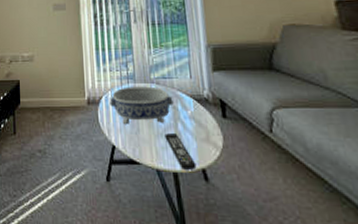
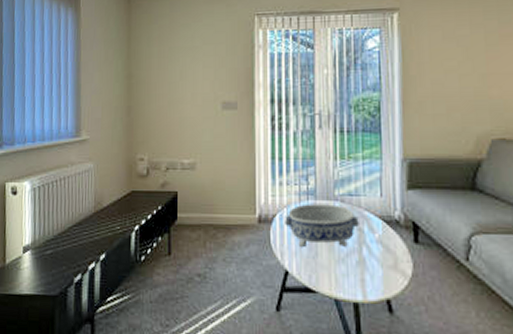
remote control: present [165,133,197,171] -> none [347,259,381,302]

